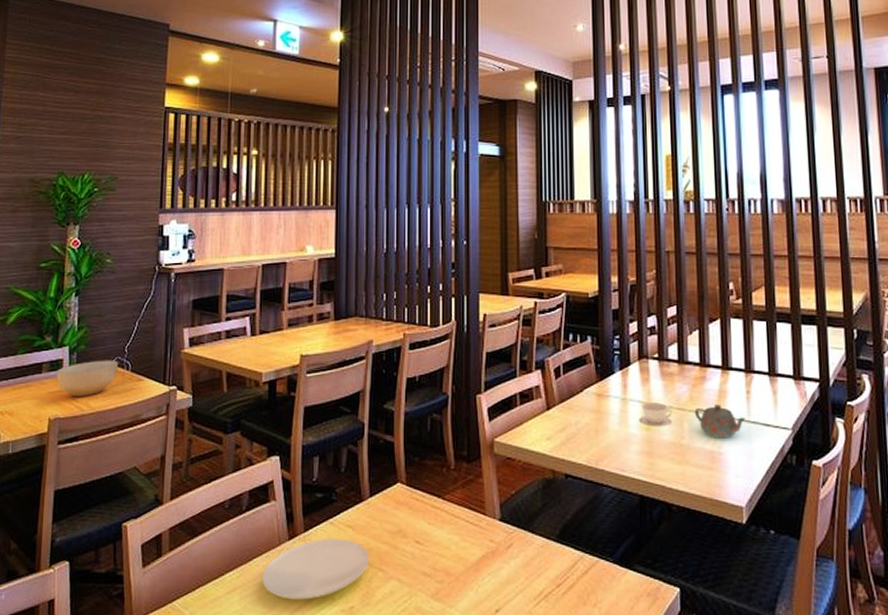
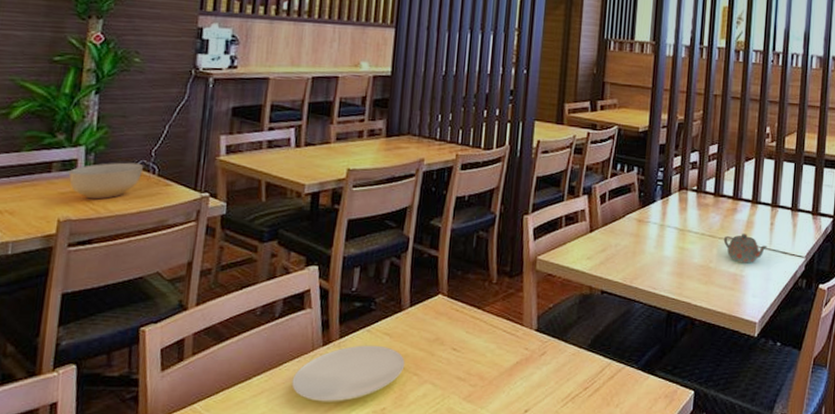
teacup: present [638,403,672,427] -> none [672,229,704,251]

